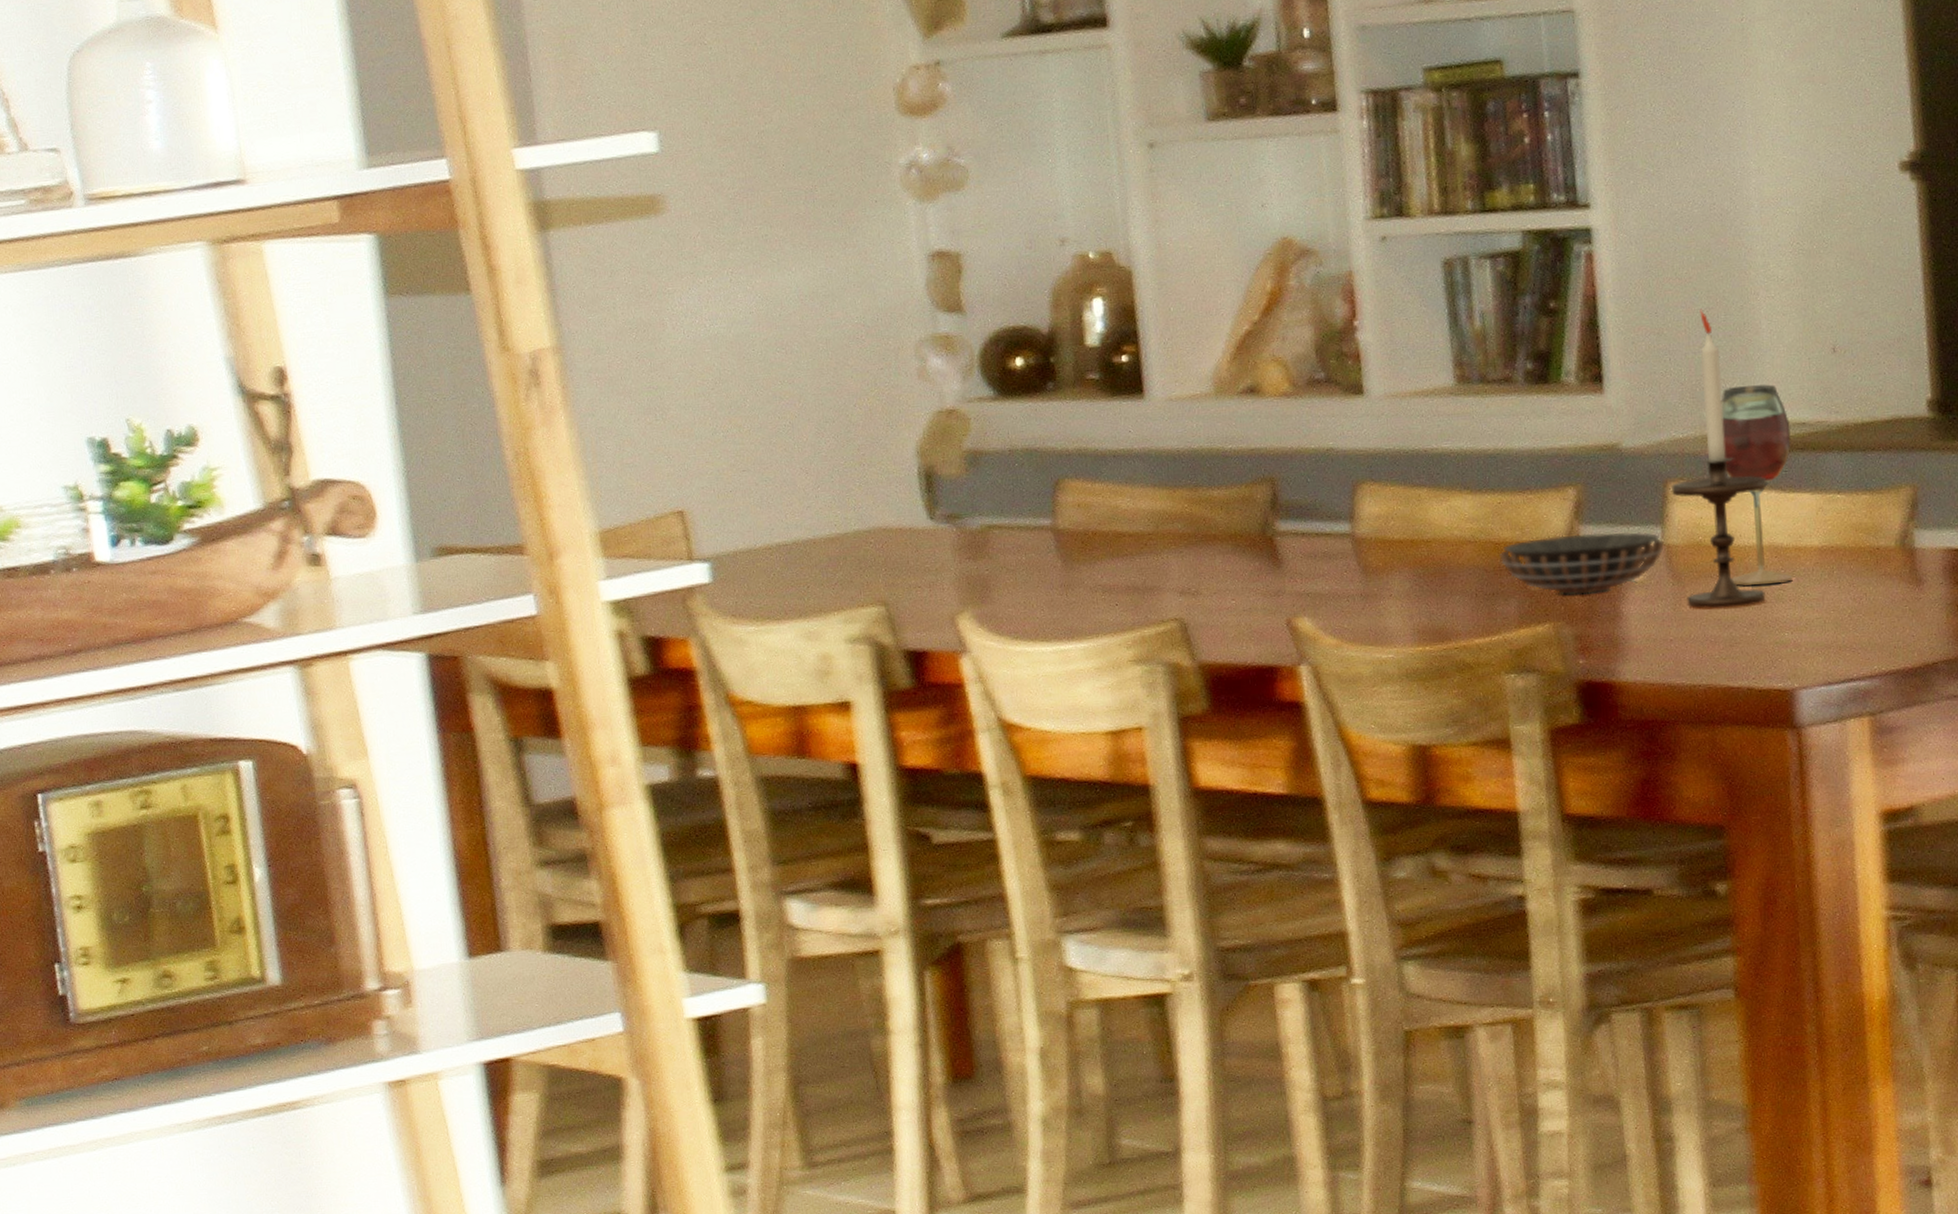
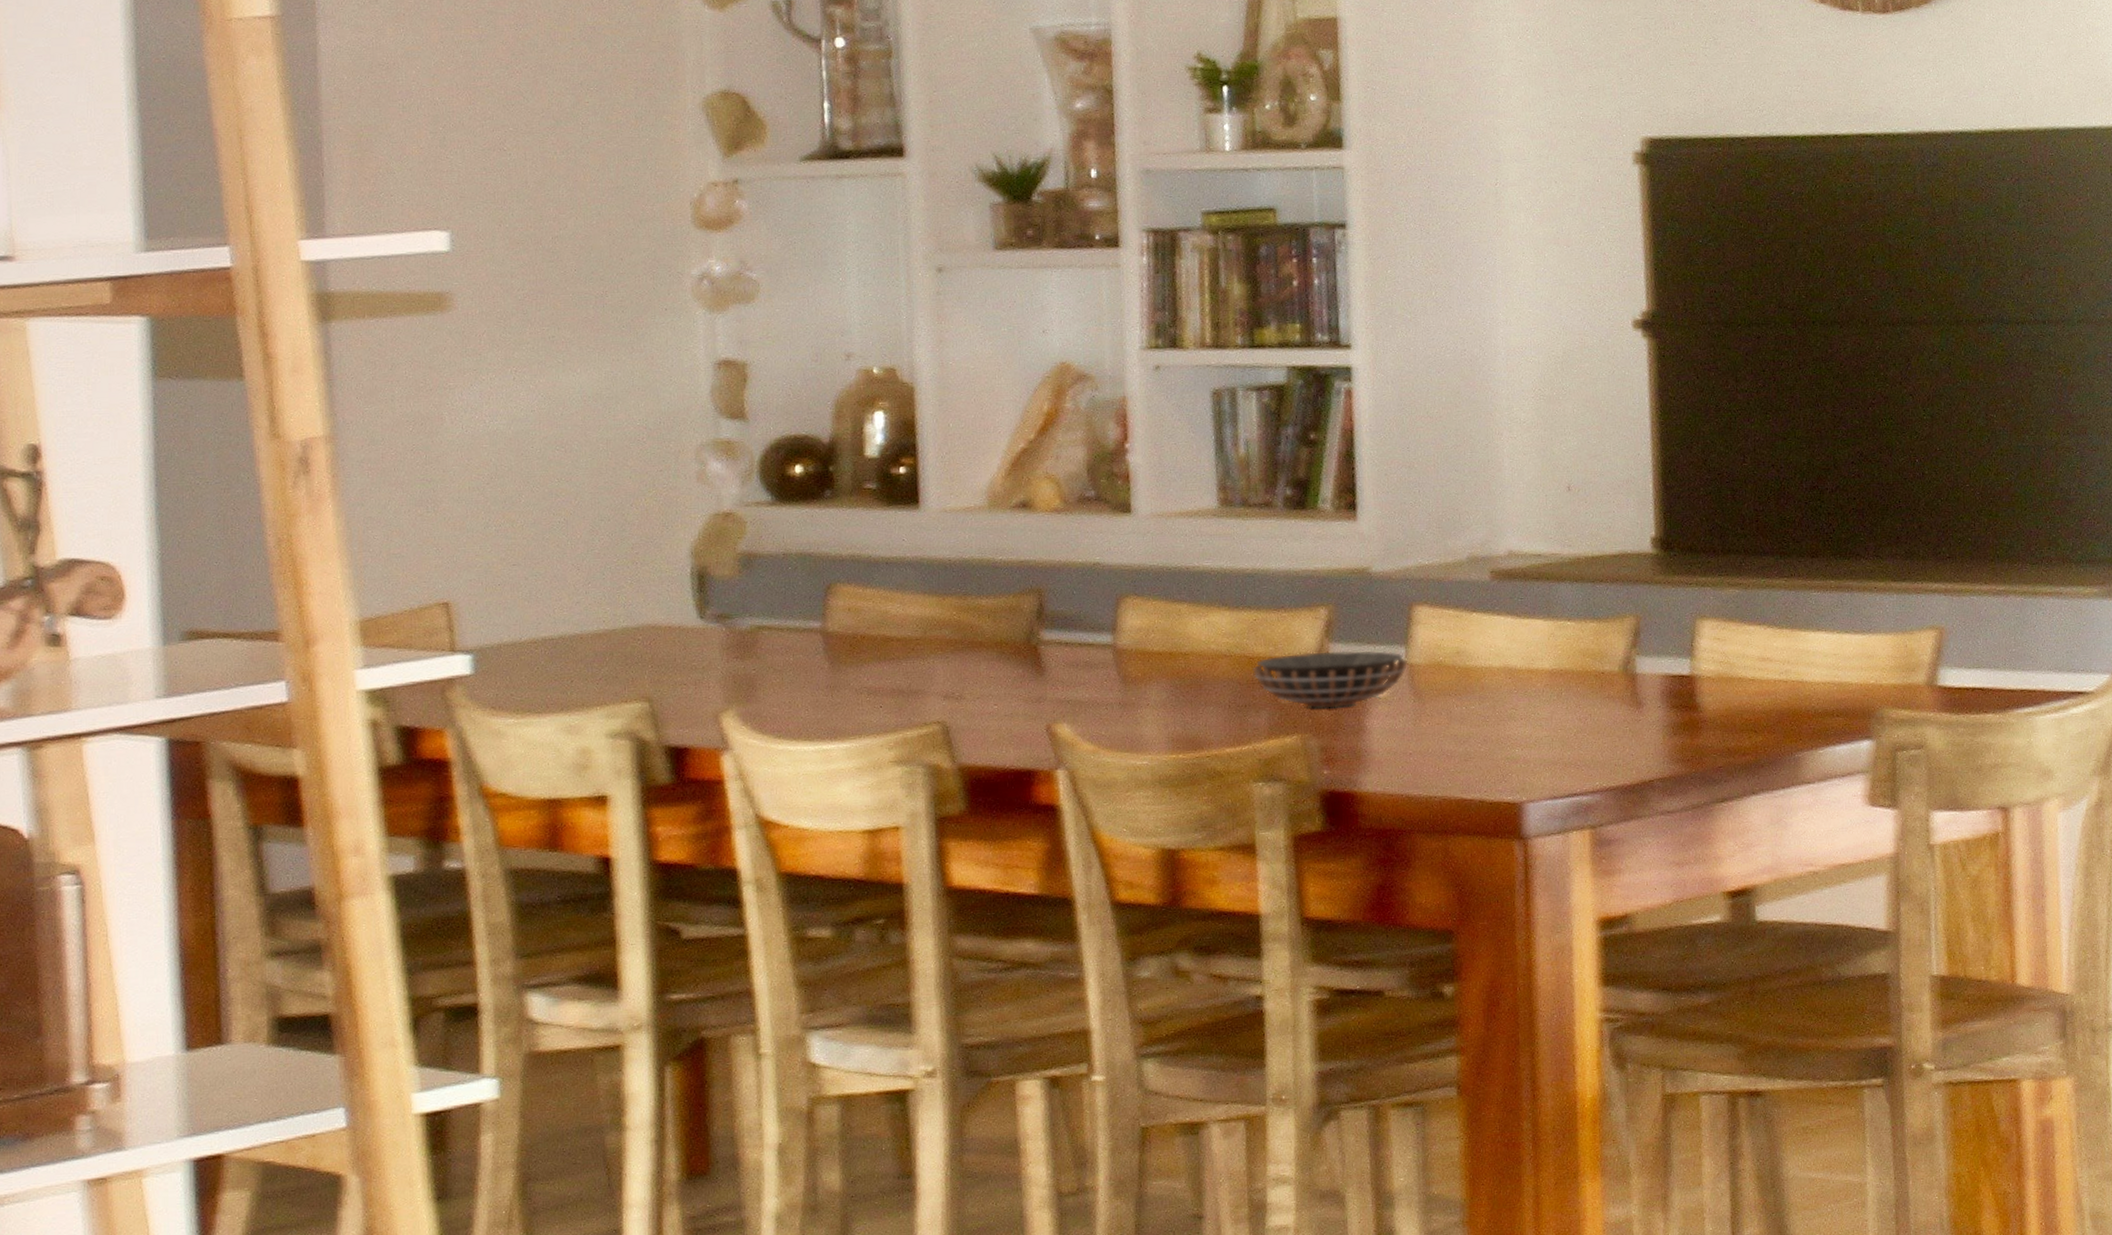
candlestick: present [1671,309,1766,609] -> none [1415,446,1503,725]
wineglass: present [1721,384,1794,586] -> none [1464,518,1527,704]

